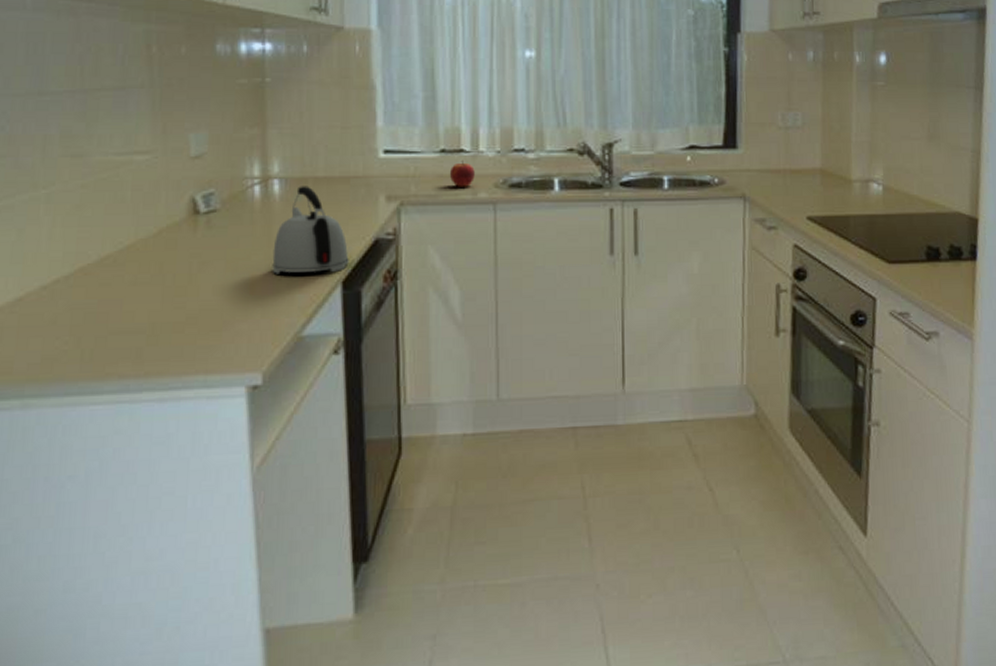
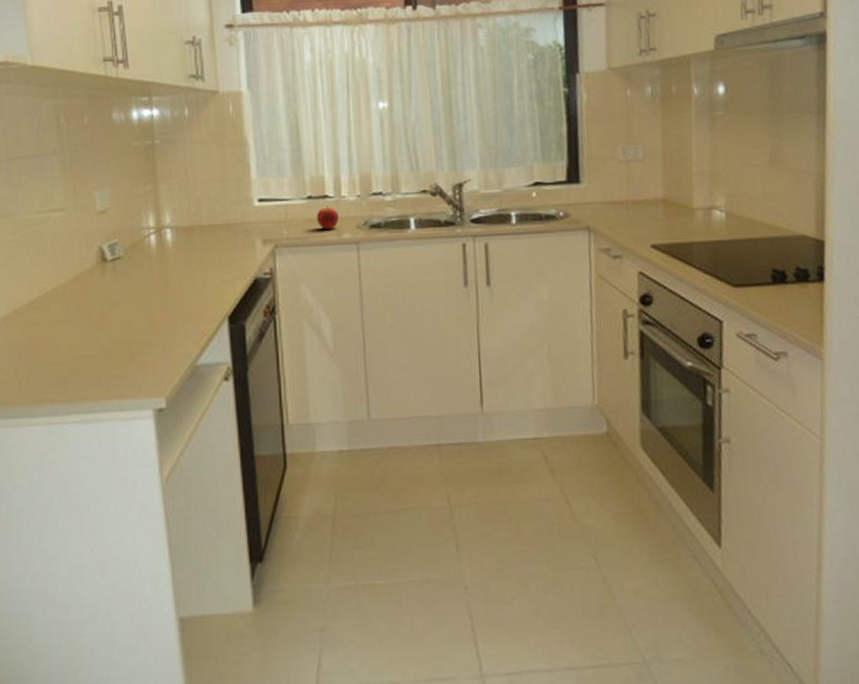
kettle: present [272,186,349,274] -> none [169,233,233,312]

